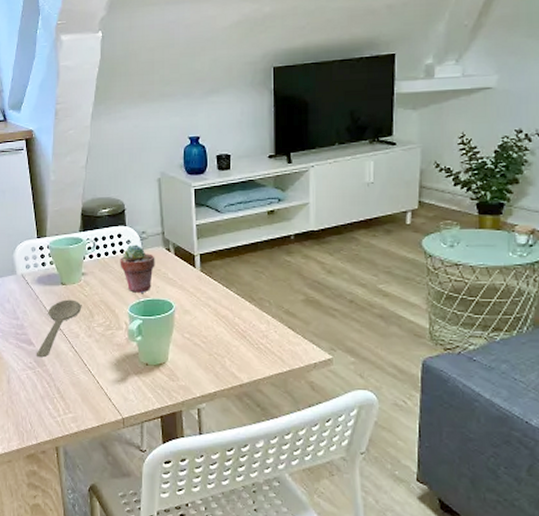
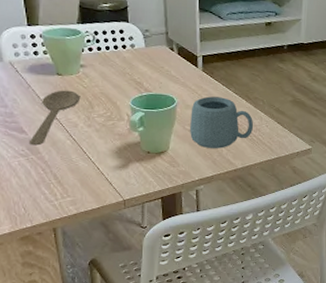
potted succulent: present [120,244,155,293] -> none [122,41,159,88]
mug: none [189,299,260,359] -> present [190,96,254,148]

